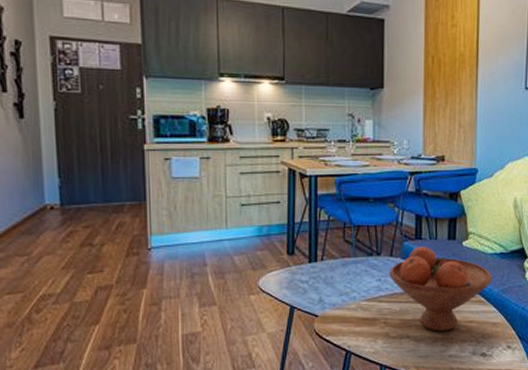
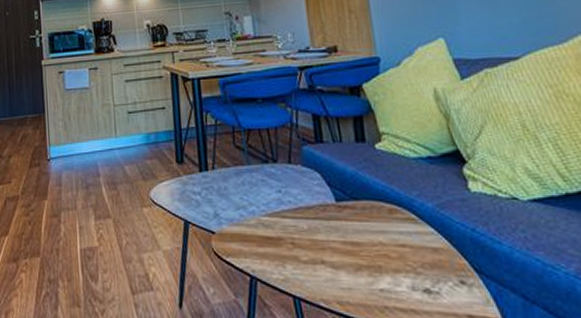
fruit bowl: present [389,246,492,331] -> none [290,151,422,257]

